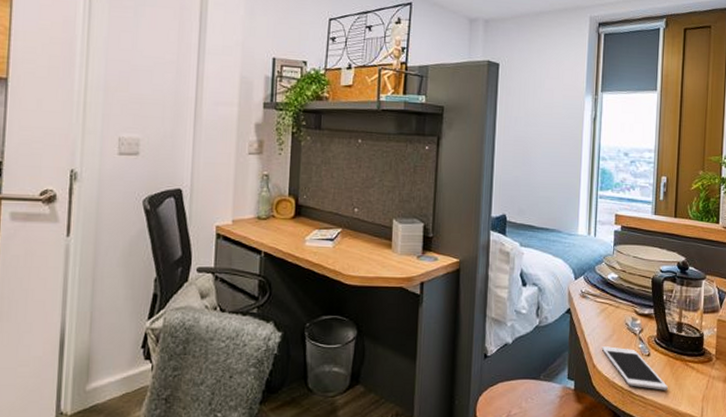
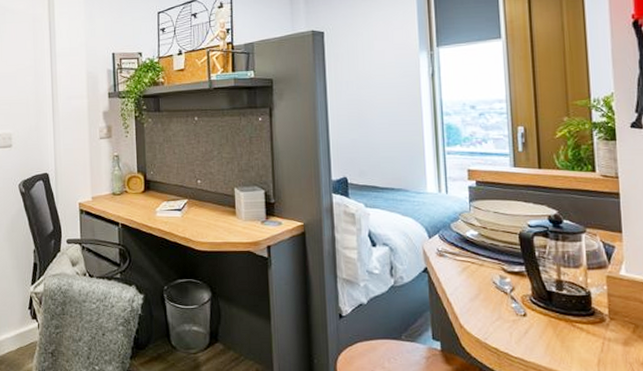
cell phone: present [601,346,668,390] -> none [467,306,553,353]

